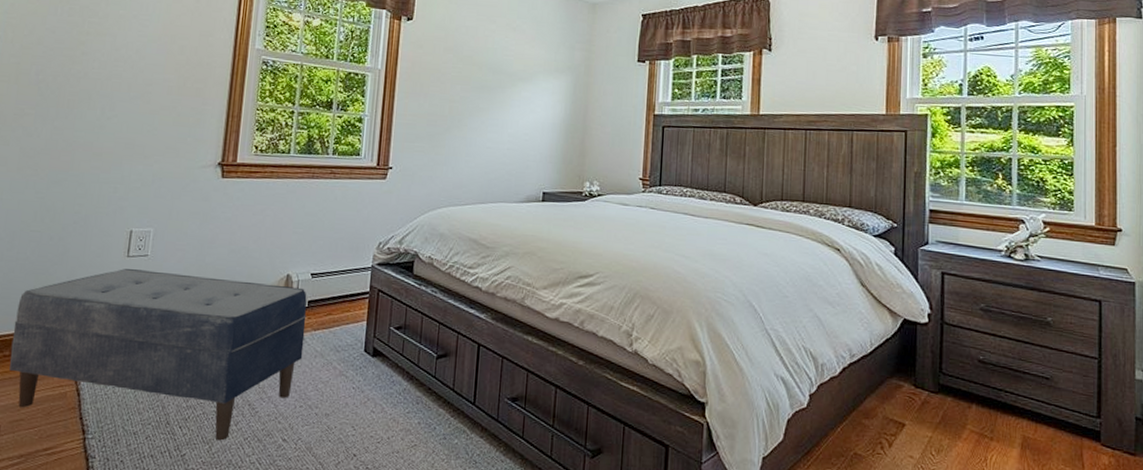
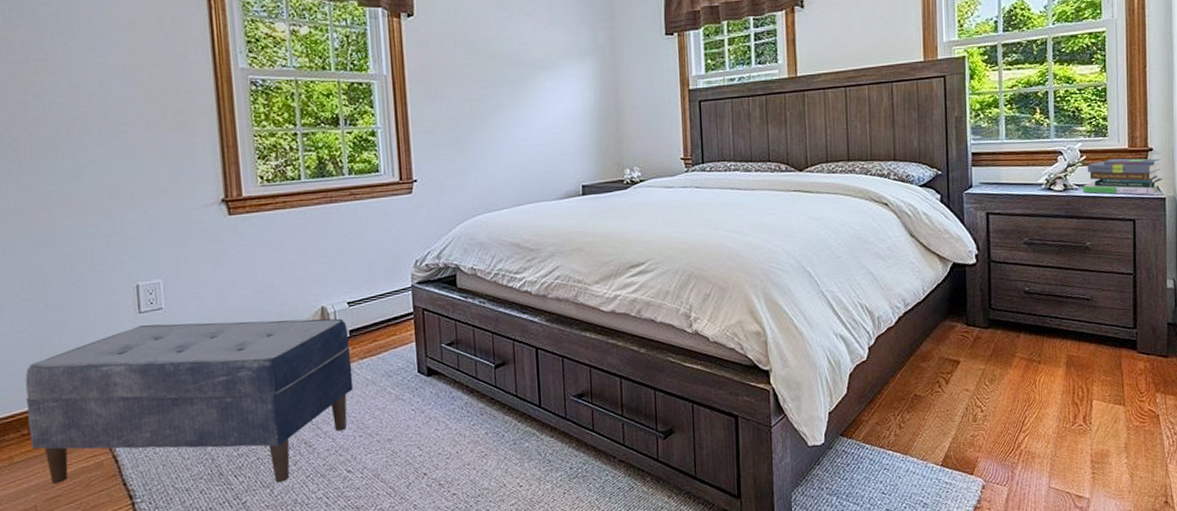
books: none [1045,234,1134,277] -> present [1082,158,1164,195]

